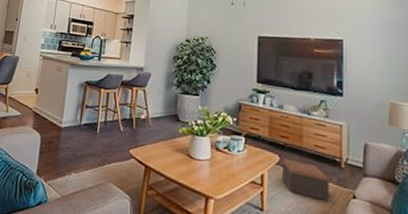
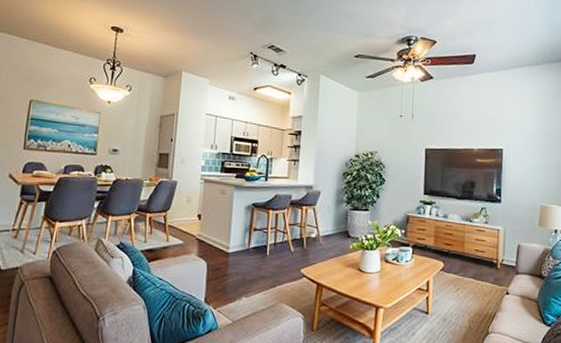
footstool: present [282,158,329,202] -> none [446,264,487,300]

